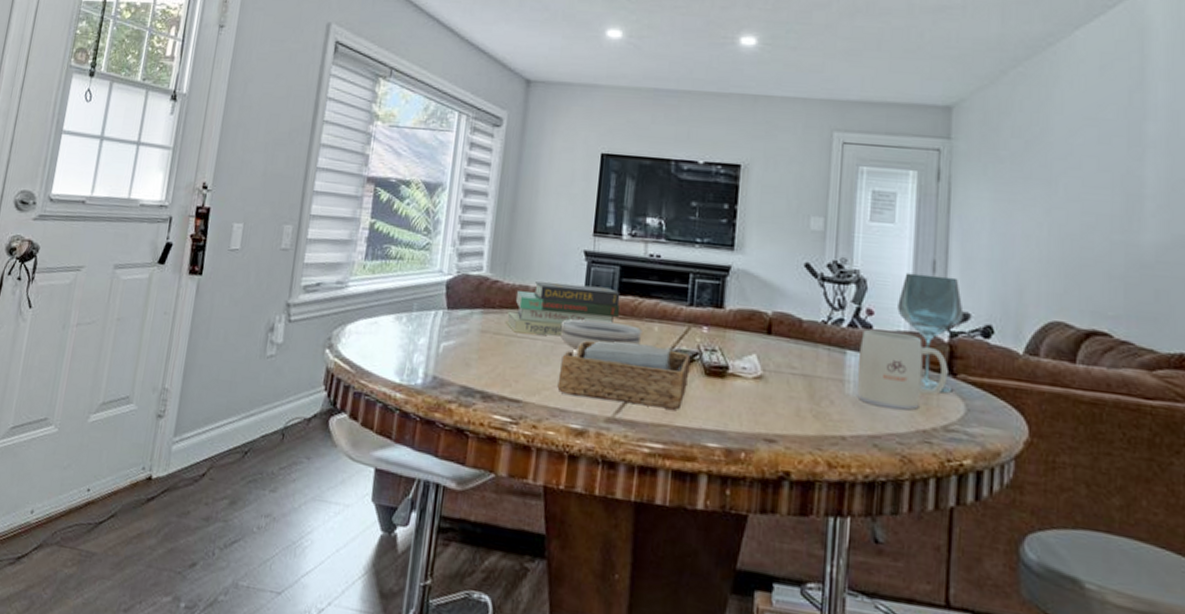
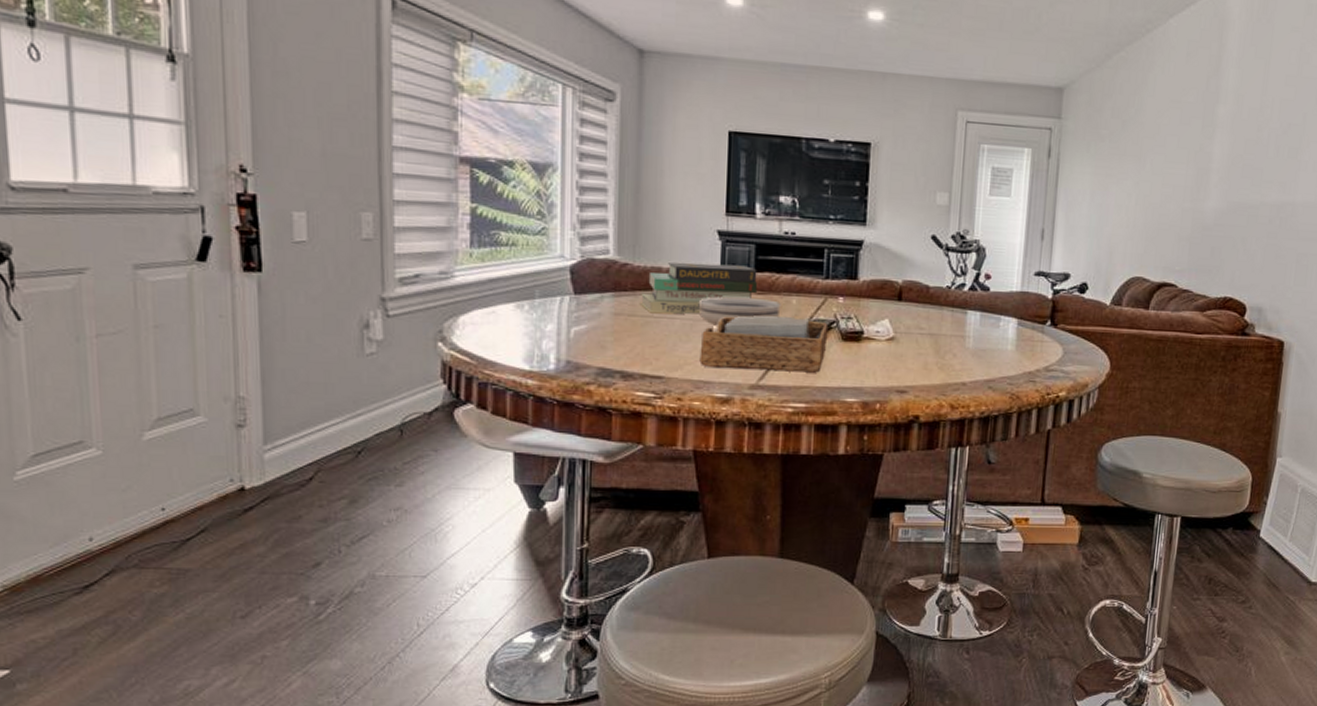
mug: present [857,329,948,411] -> none [976,291,1051,358]
wine glass: present [897,273,964,394] -> none [1011,241,1065,341]

